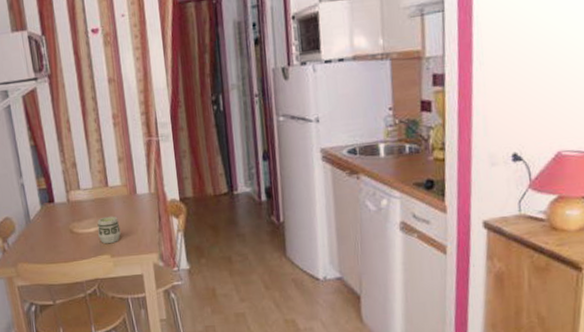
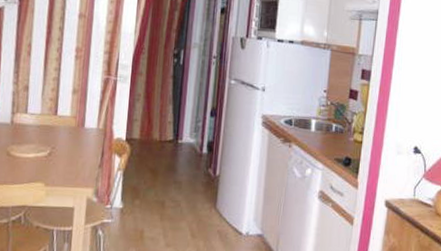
cup: present [97,216,121,243] -> none [36,144,61,172]

